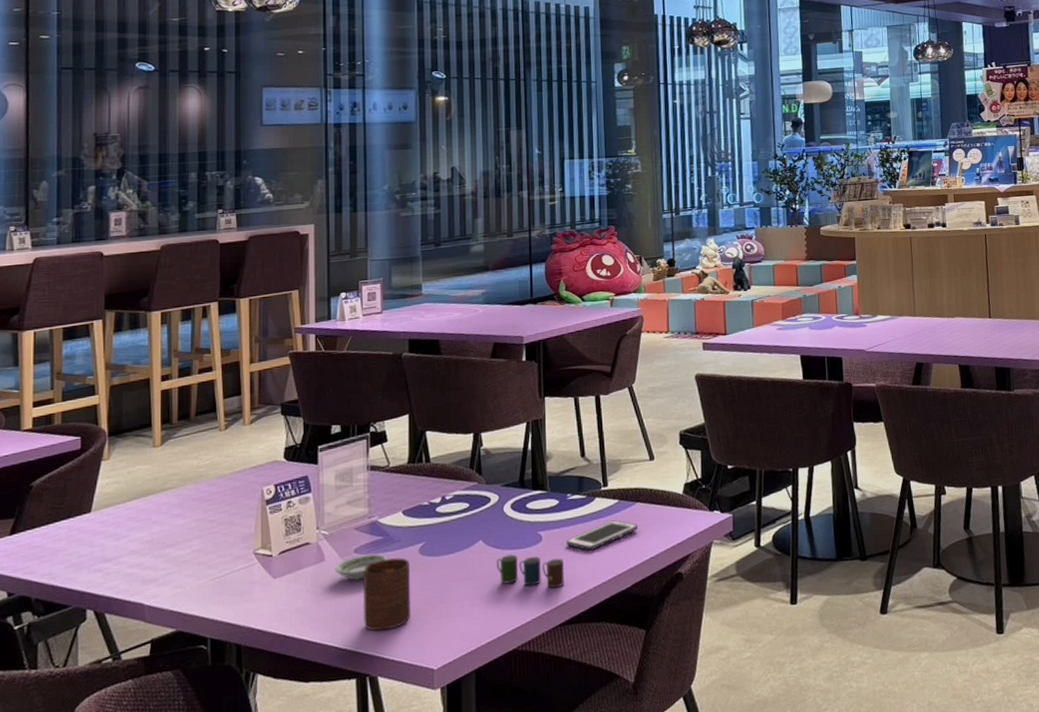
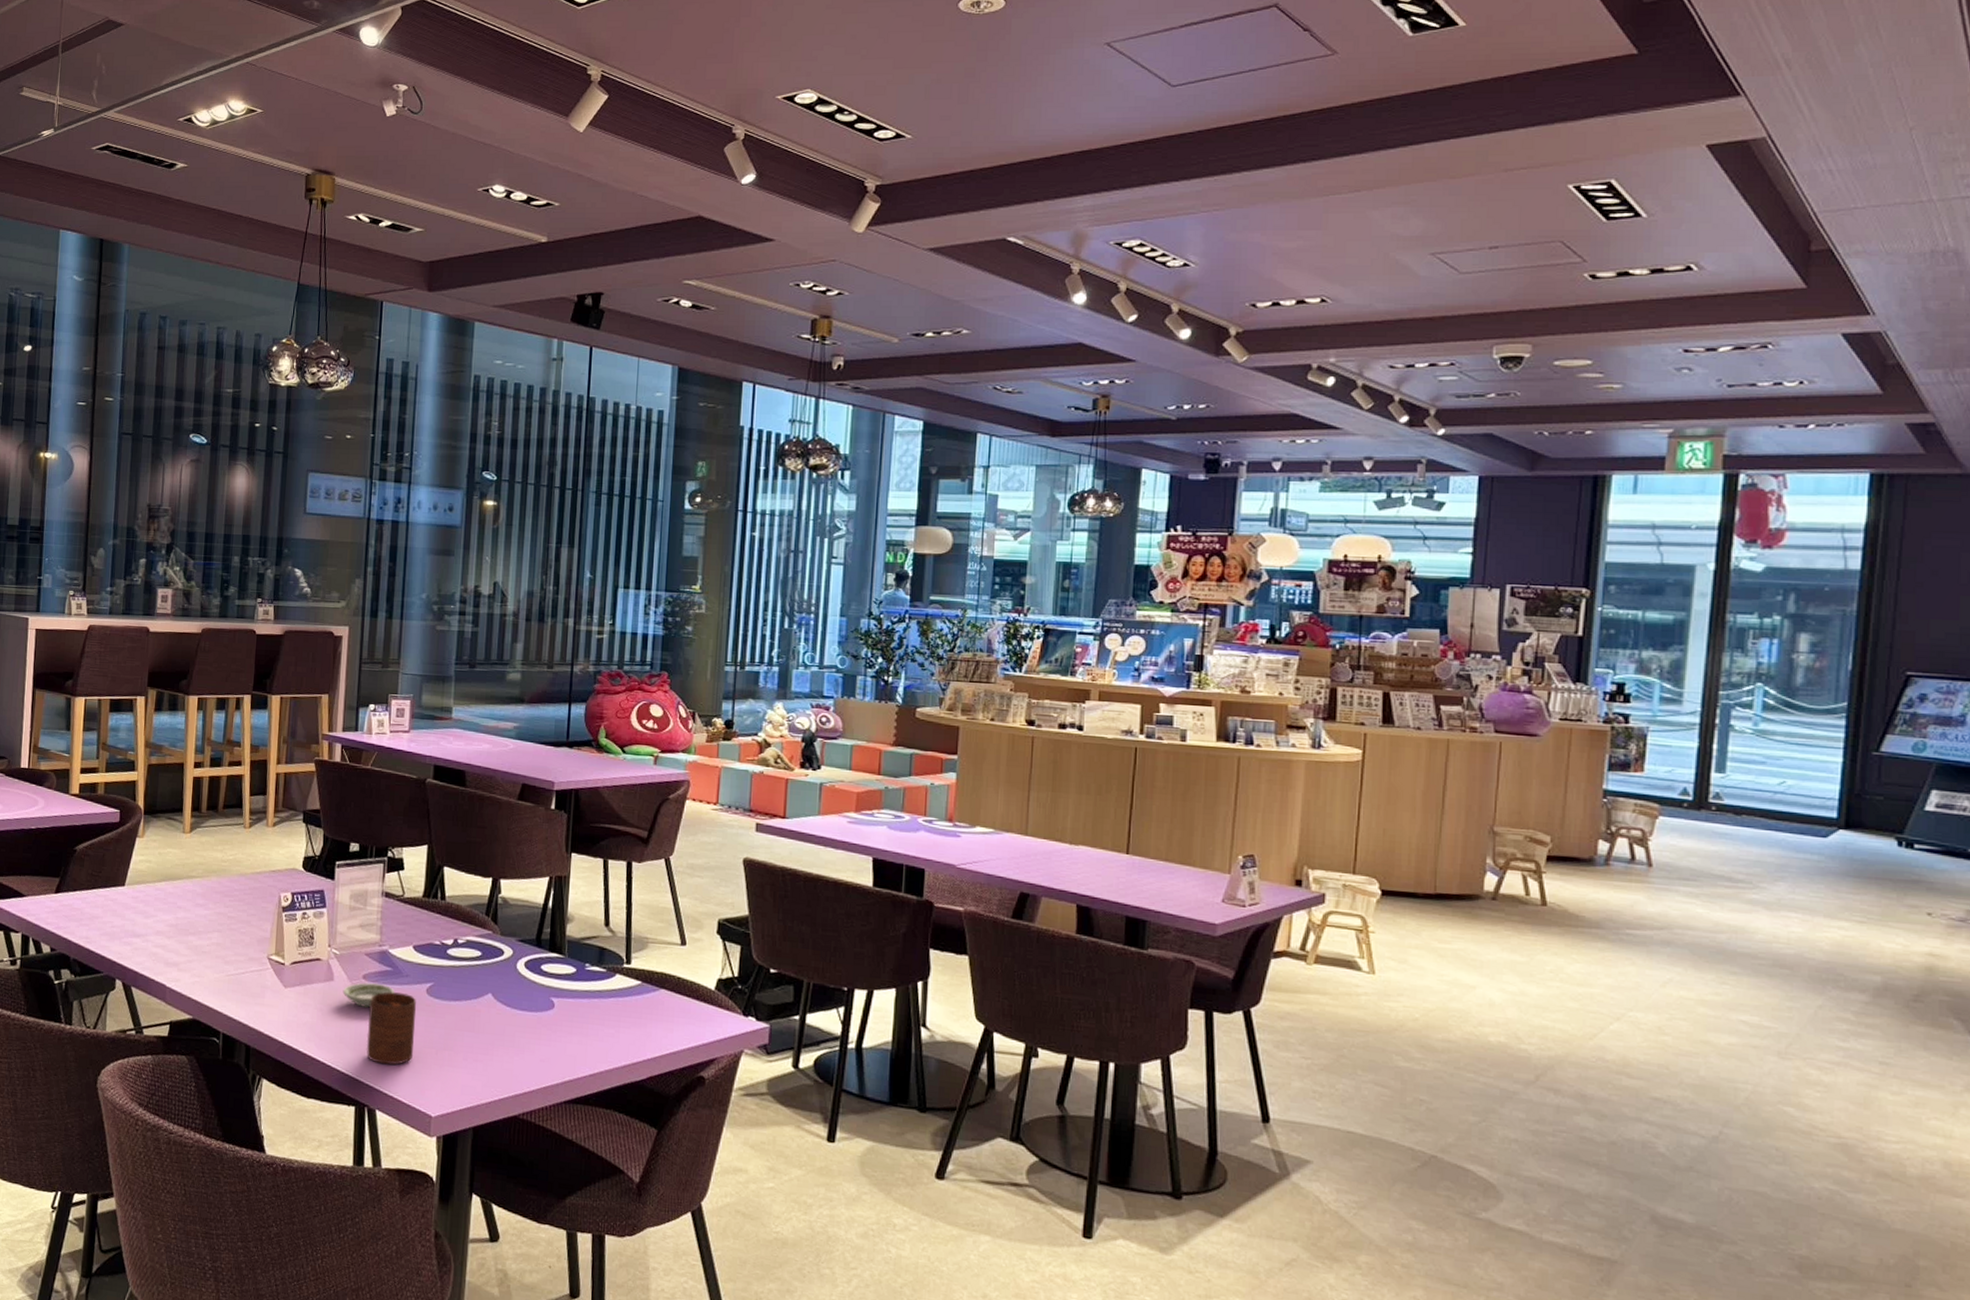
cup: present [497,554,565,589] -> none [504,1015,576,1062]
cell phone: present [566,520,638,551] -> none [580,1002,660,1031]

